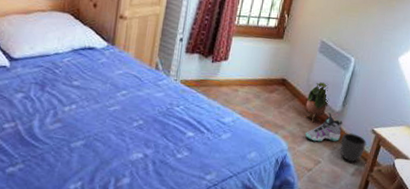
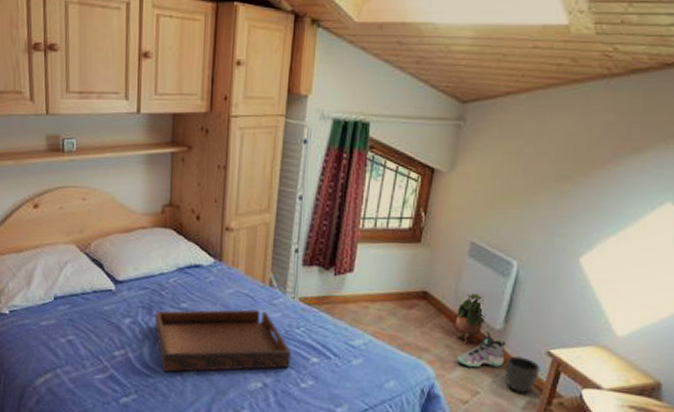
serving tray: none [46,87,170,144] -> present [155,309,291,372]

